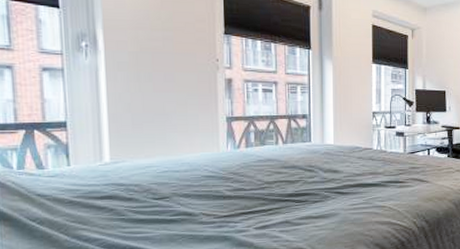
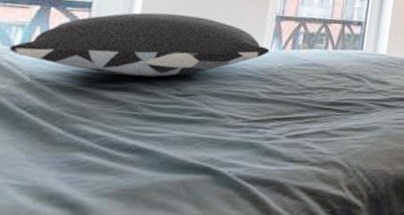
pillow: none [9,124,227,185] -> present [8,12,271,77]

